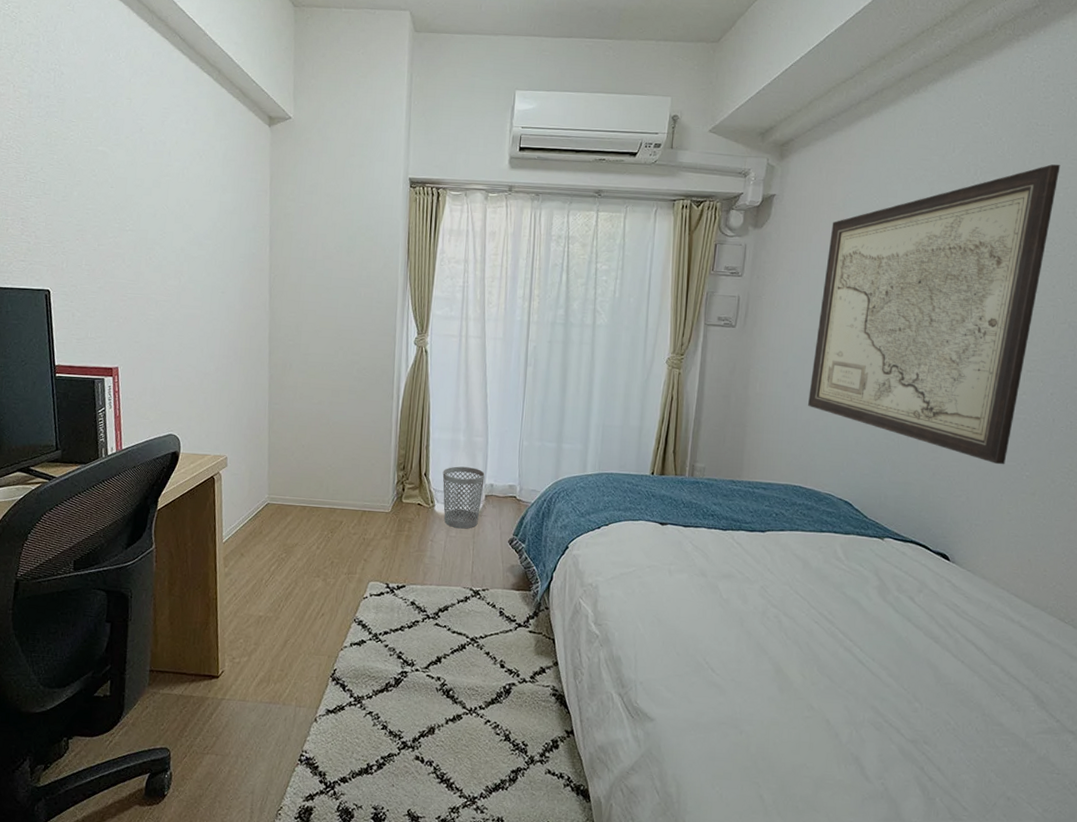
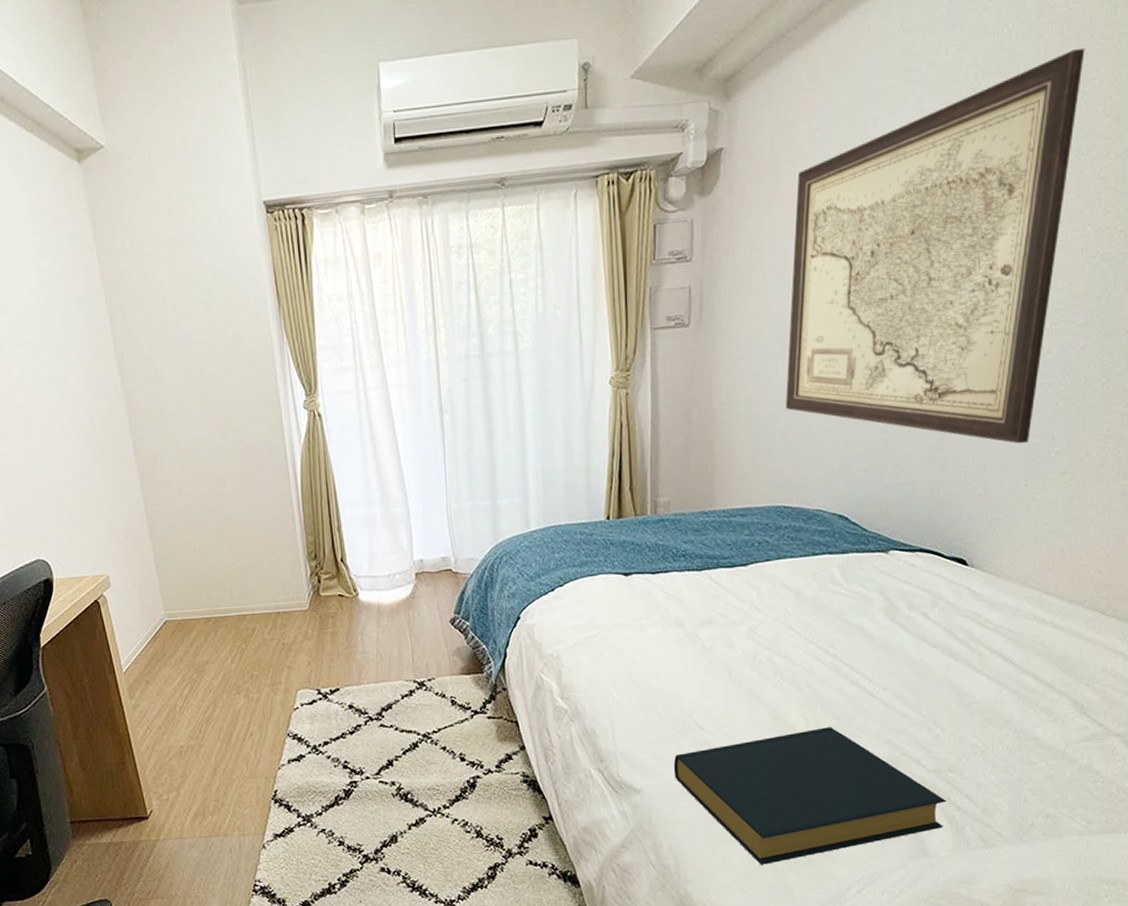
wastebasket: present [442,466,485,529] -> none [361,543,412,616]
hardback book: none [684,685,921,806] -> present [673,727,947,865]

